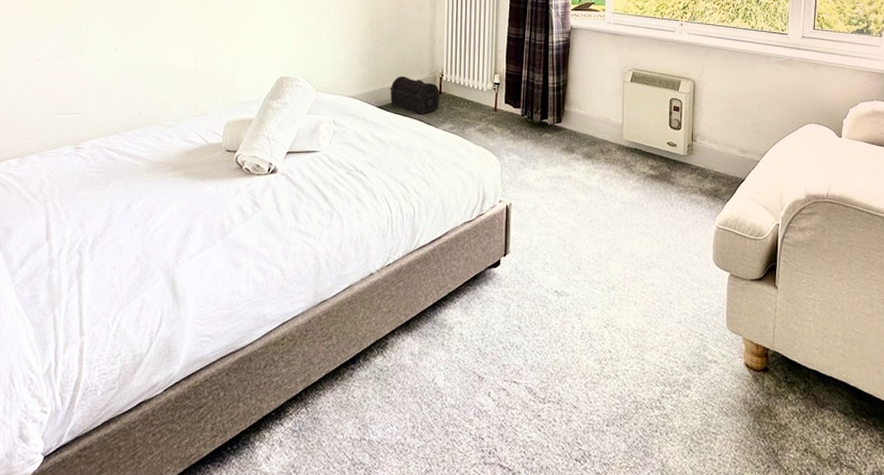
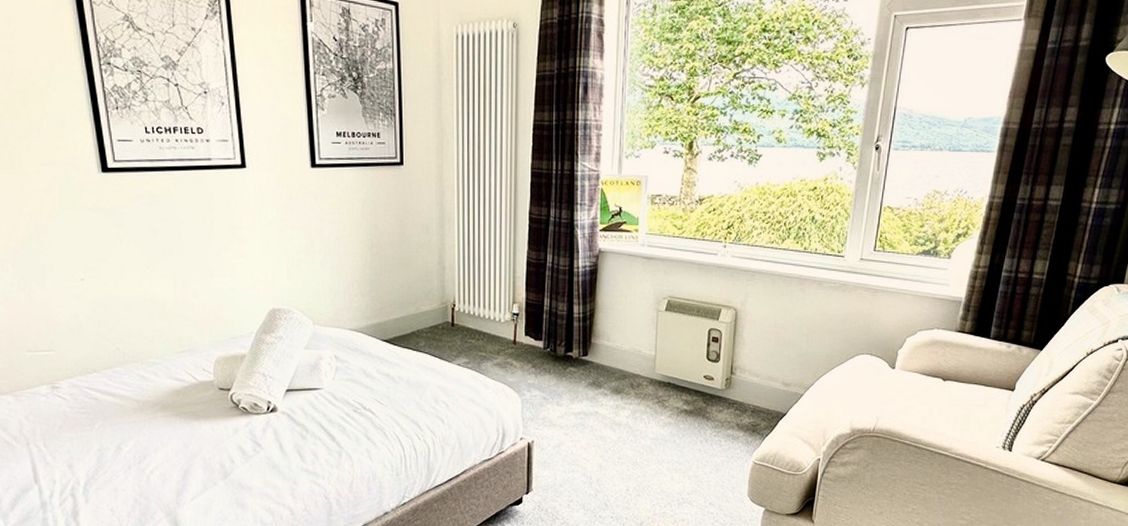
treasure chest: present [390,76,440,115] -> none [396,306,452,349]

